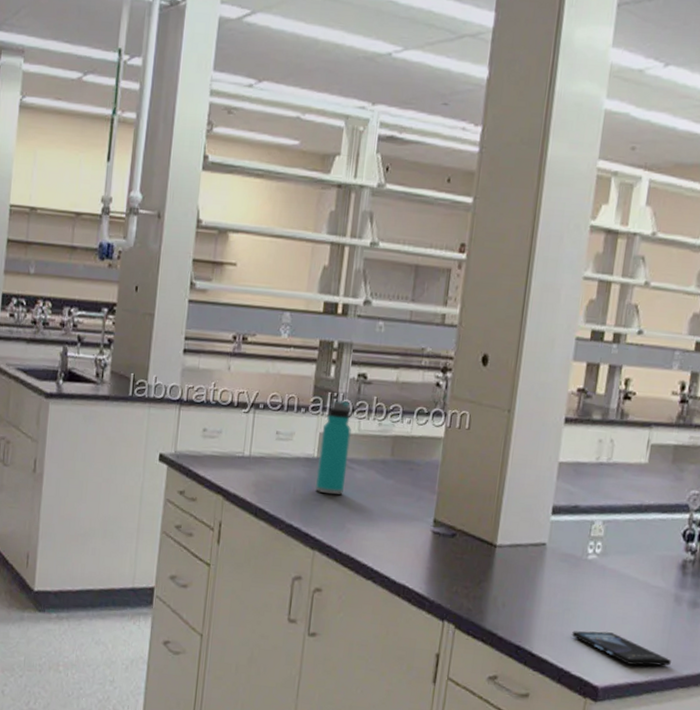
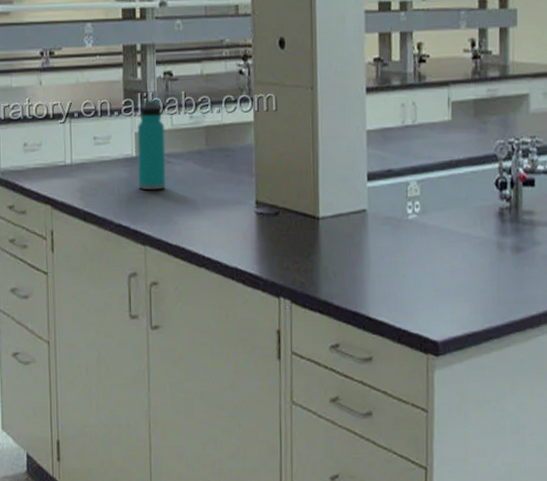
smartphone: present [572,631,671,666] -> none [405,287,504,316]

